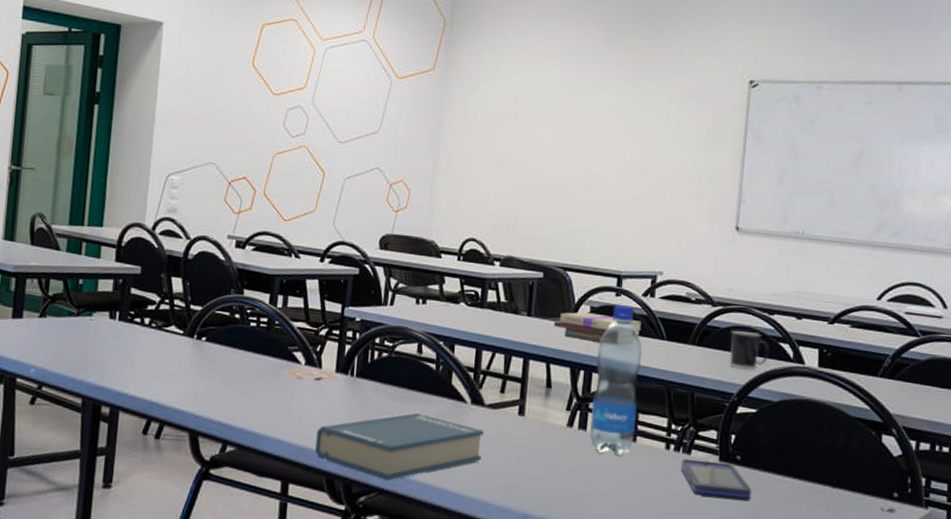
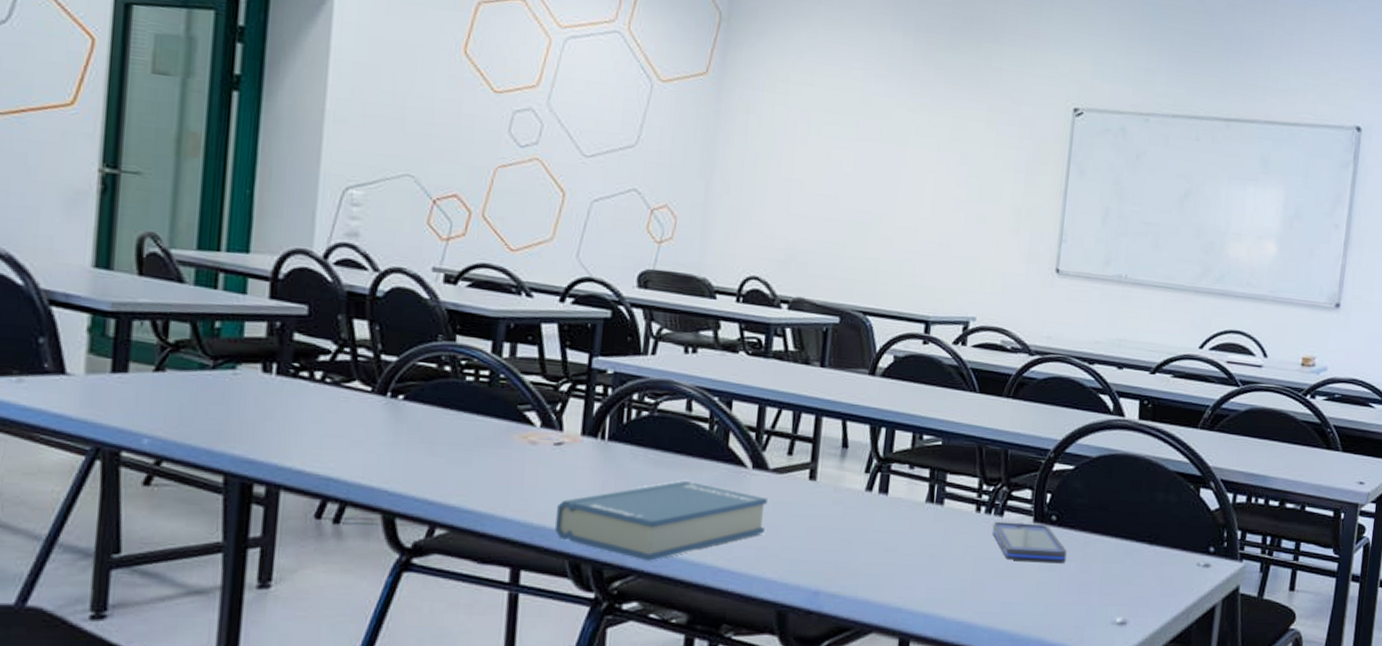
books: present [553,312,642,342] -> none [850,362,952,396]
bottle: present [590,305,642,456] -> none [892,354,952,521]
mug: present [729,330,770,370] -> none [1046,382,1089,424]

